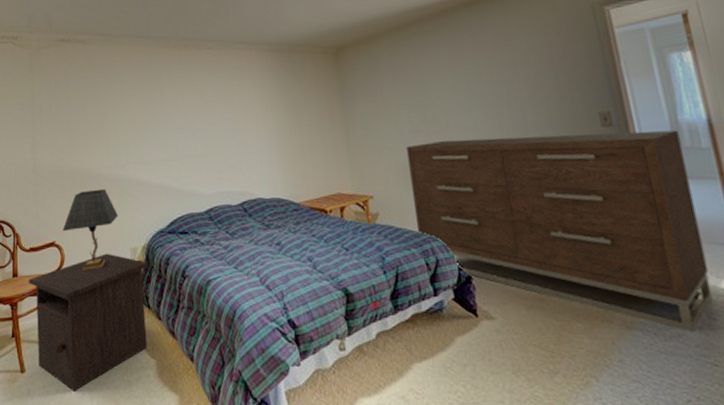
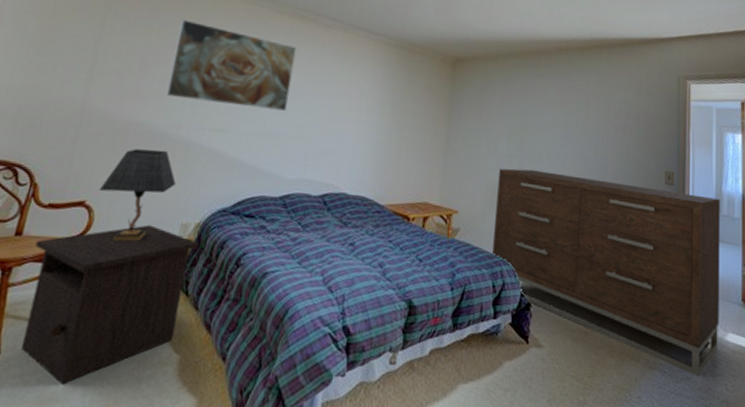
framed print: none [89,73,193,142] -> present [166,19,297,112]

